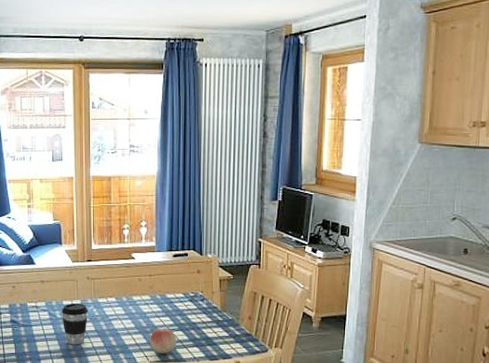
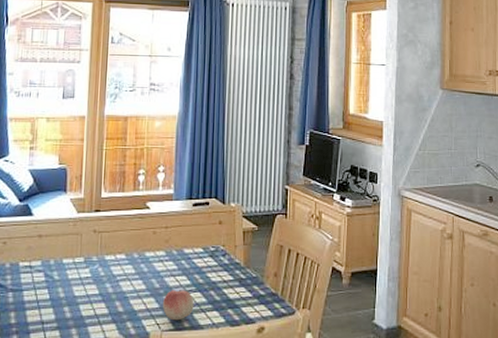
coffee cup: present [62,303,88,345] -> none [60,262,92,313]

